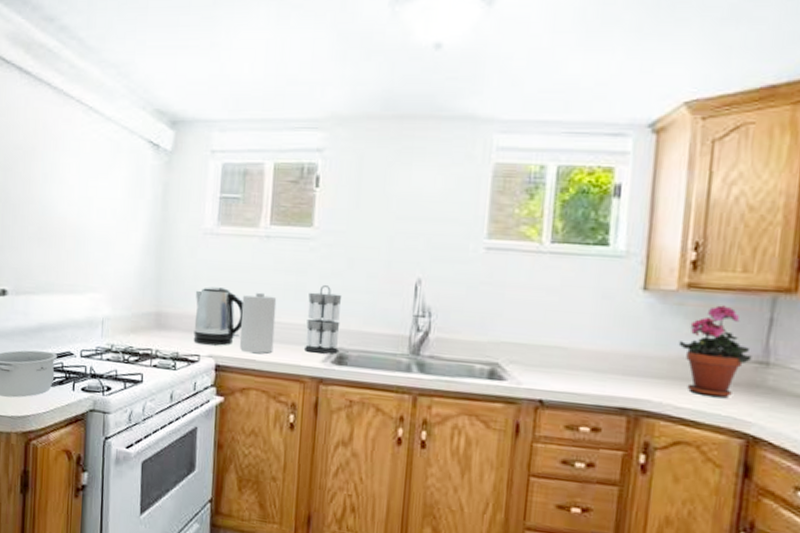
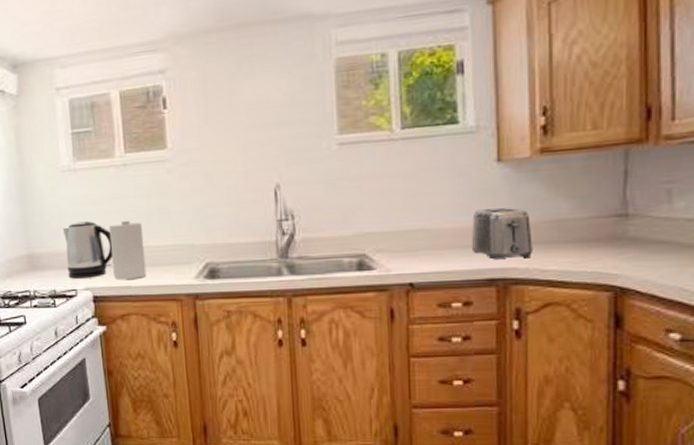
spice rack: present [305,284,342,355] -> none [172,203,209,271]
toaster: none [607,335,670,393] -> present [472,208,533,260]
potted plant: present [678,305,752,398] -> none [538,165,611,256]

